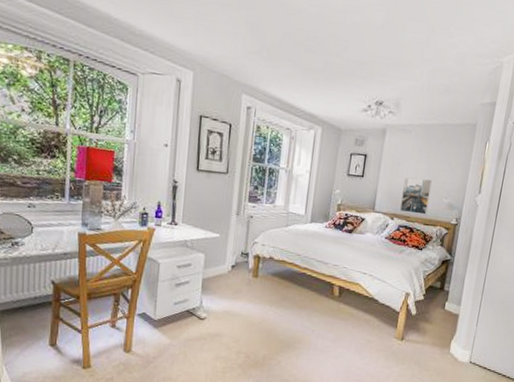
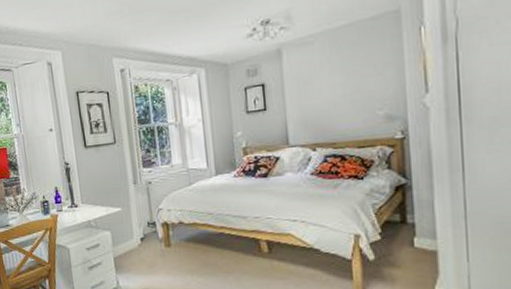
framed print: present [400,177,432,215] -> none [317,92,360,140]

